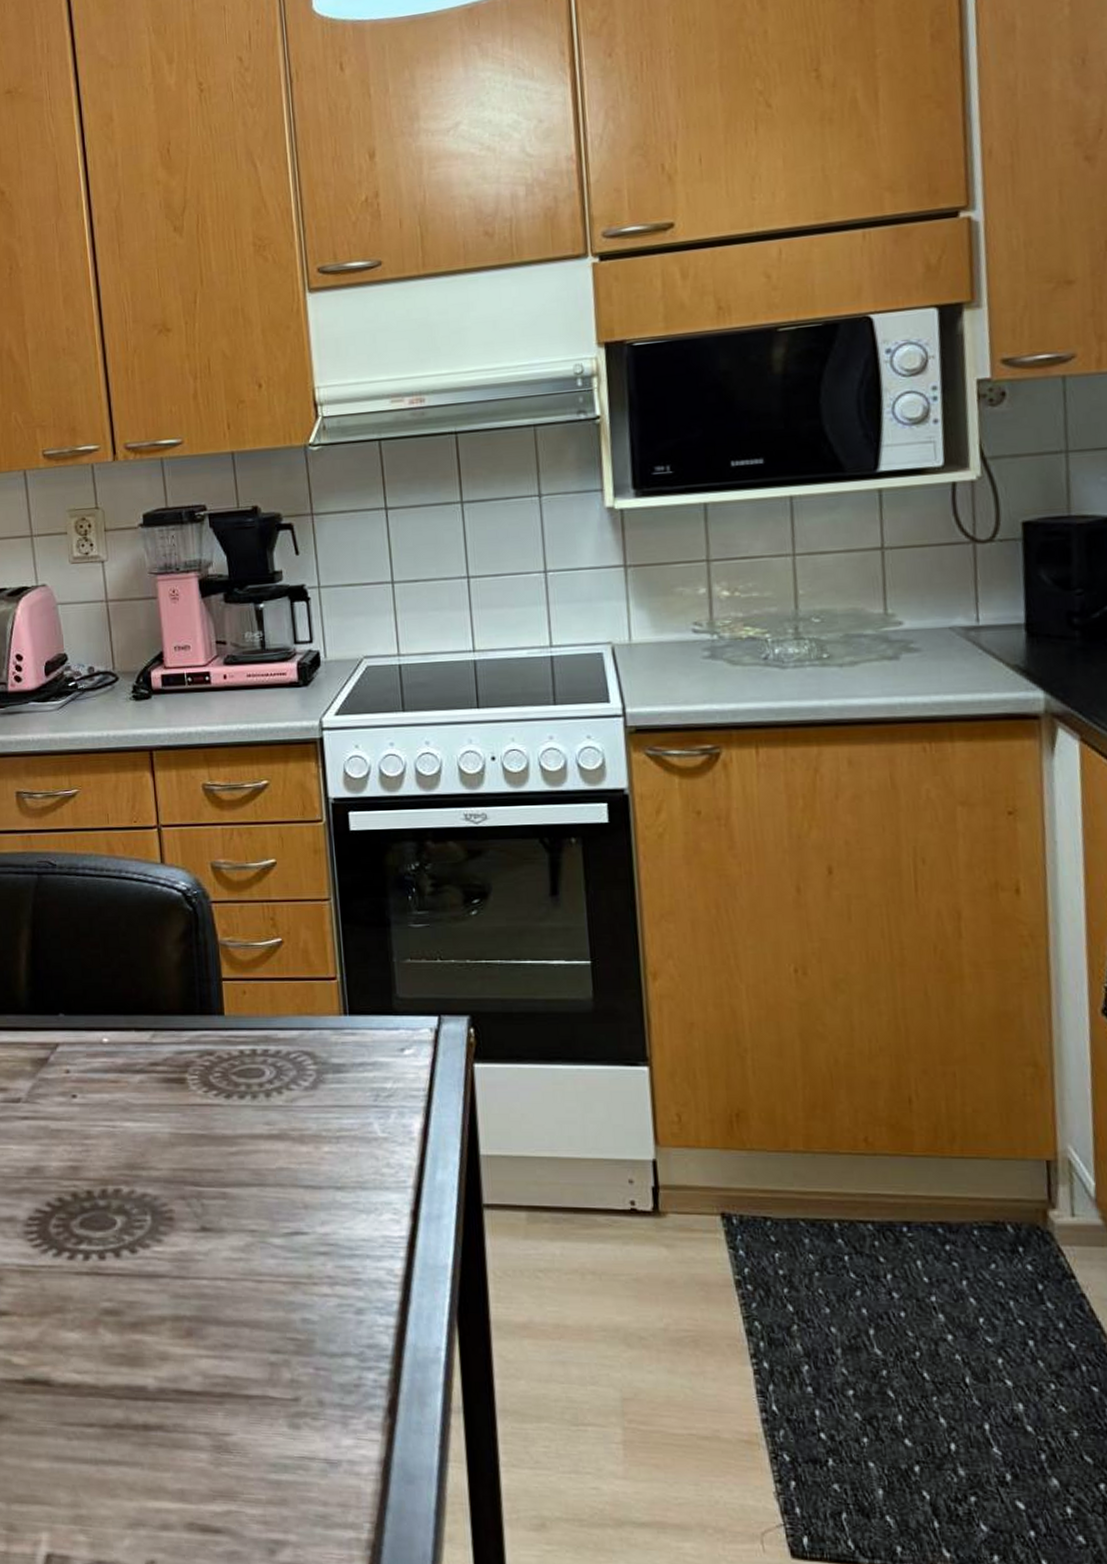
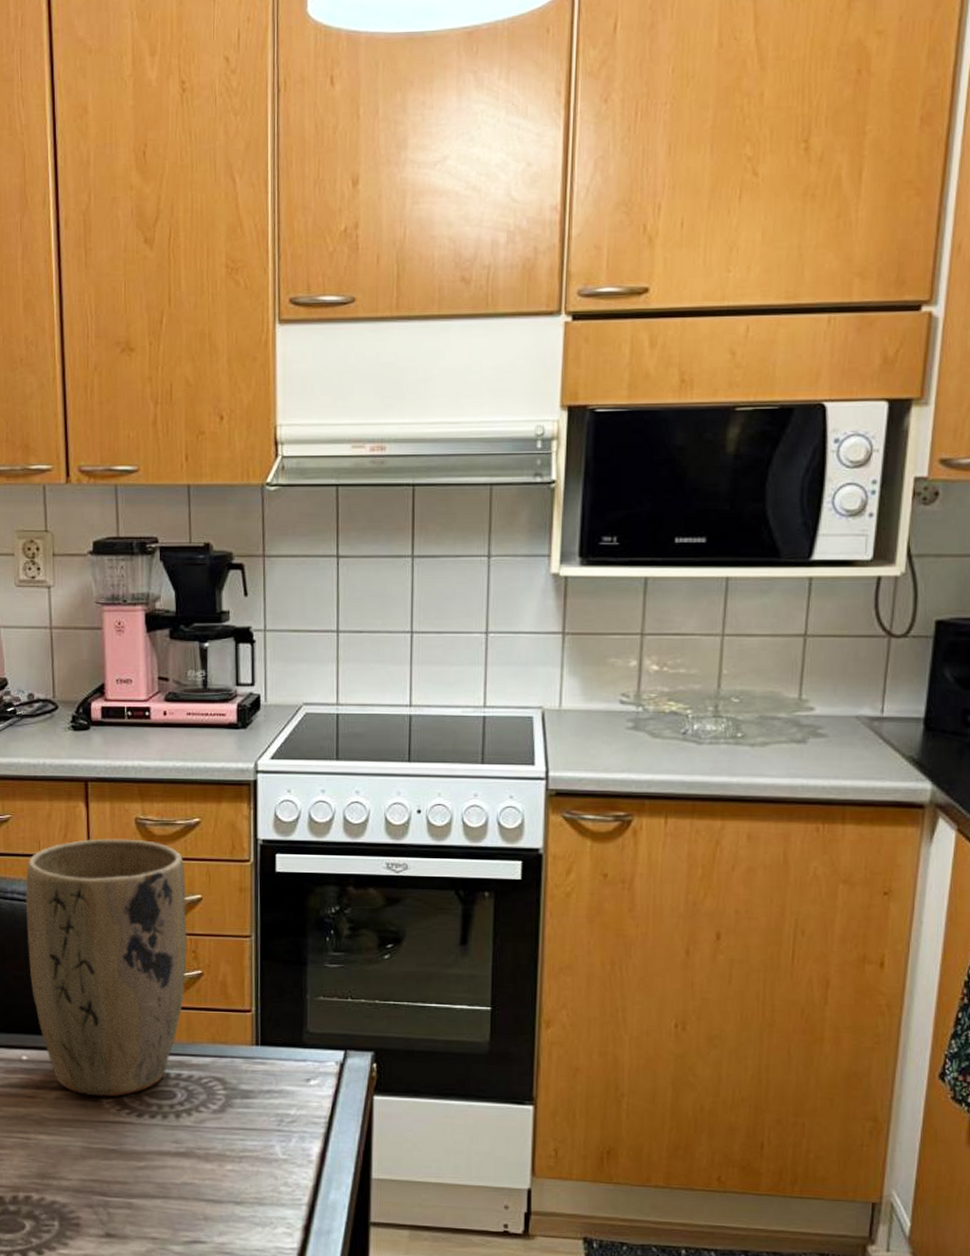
plant pot: none [97,806,266,1078] -> present [25,838,187,1097]

